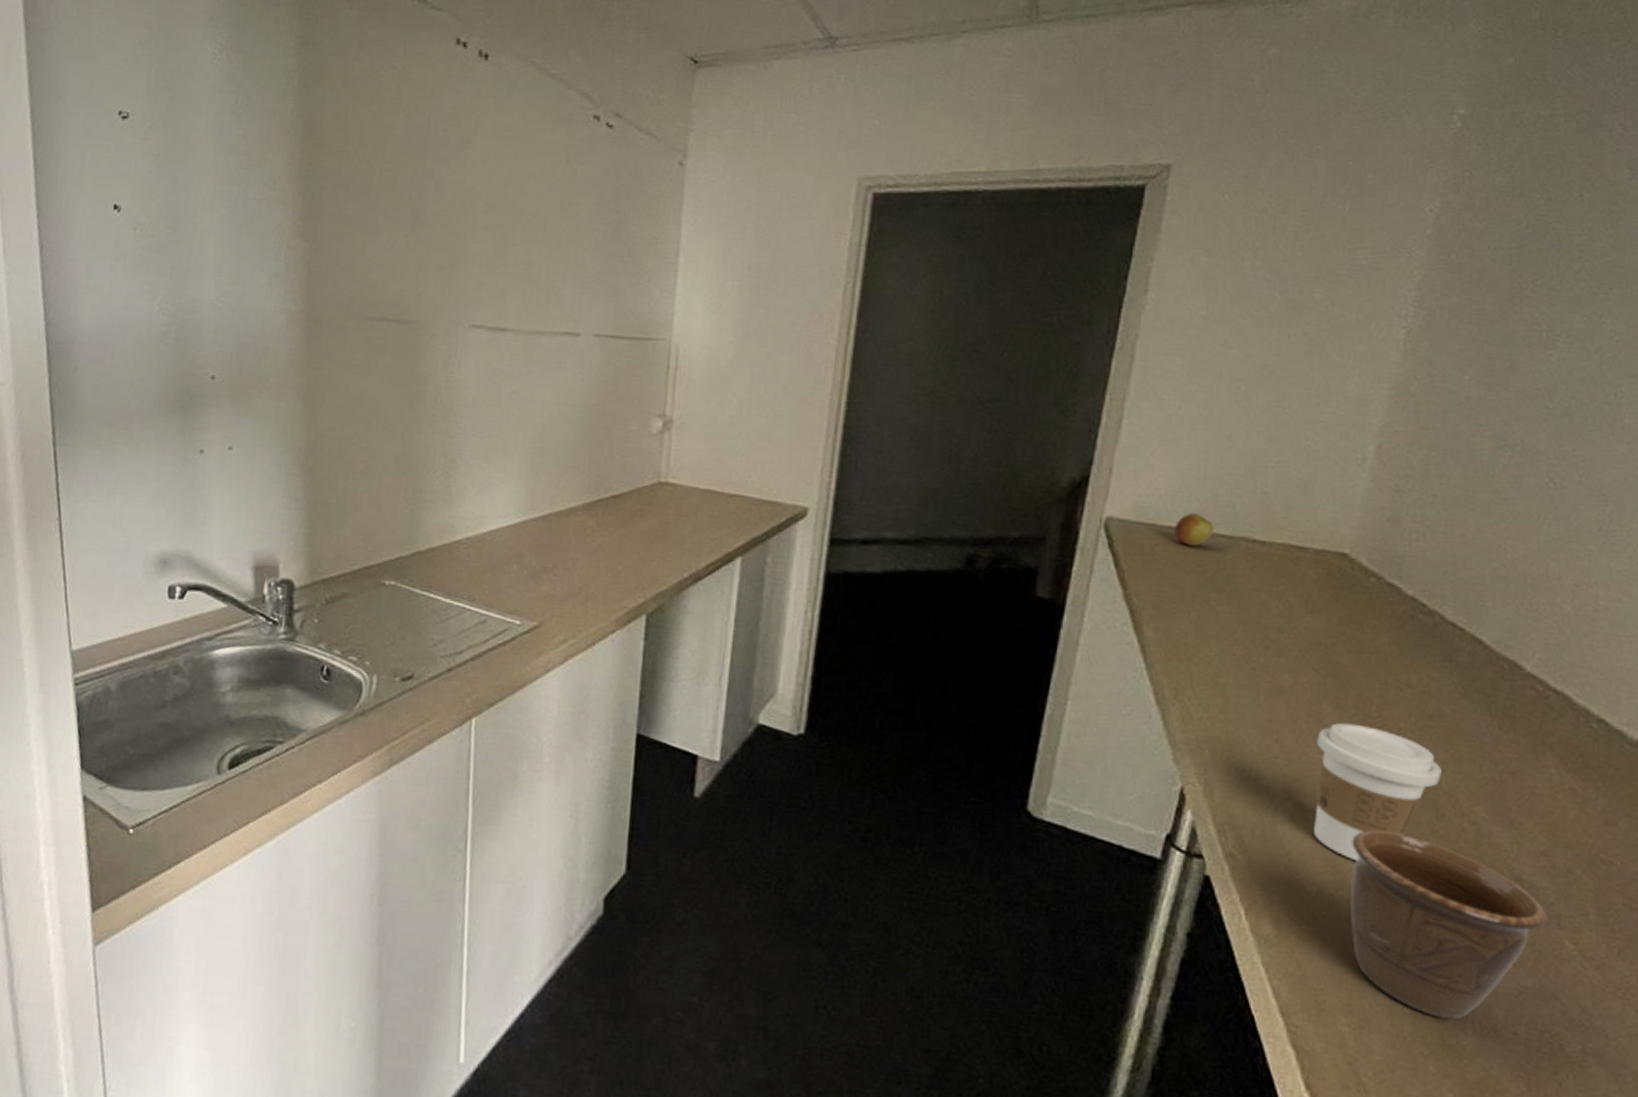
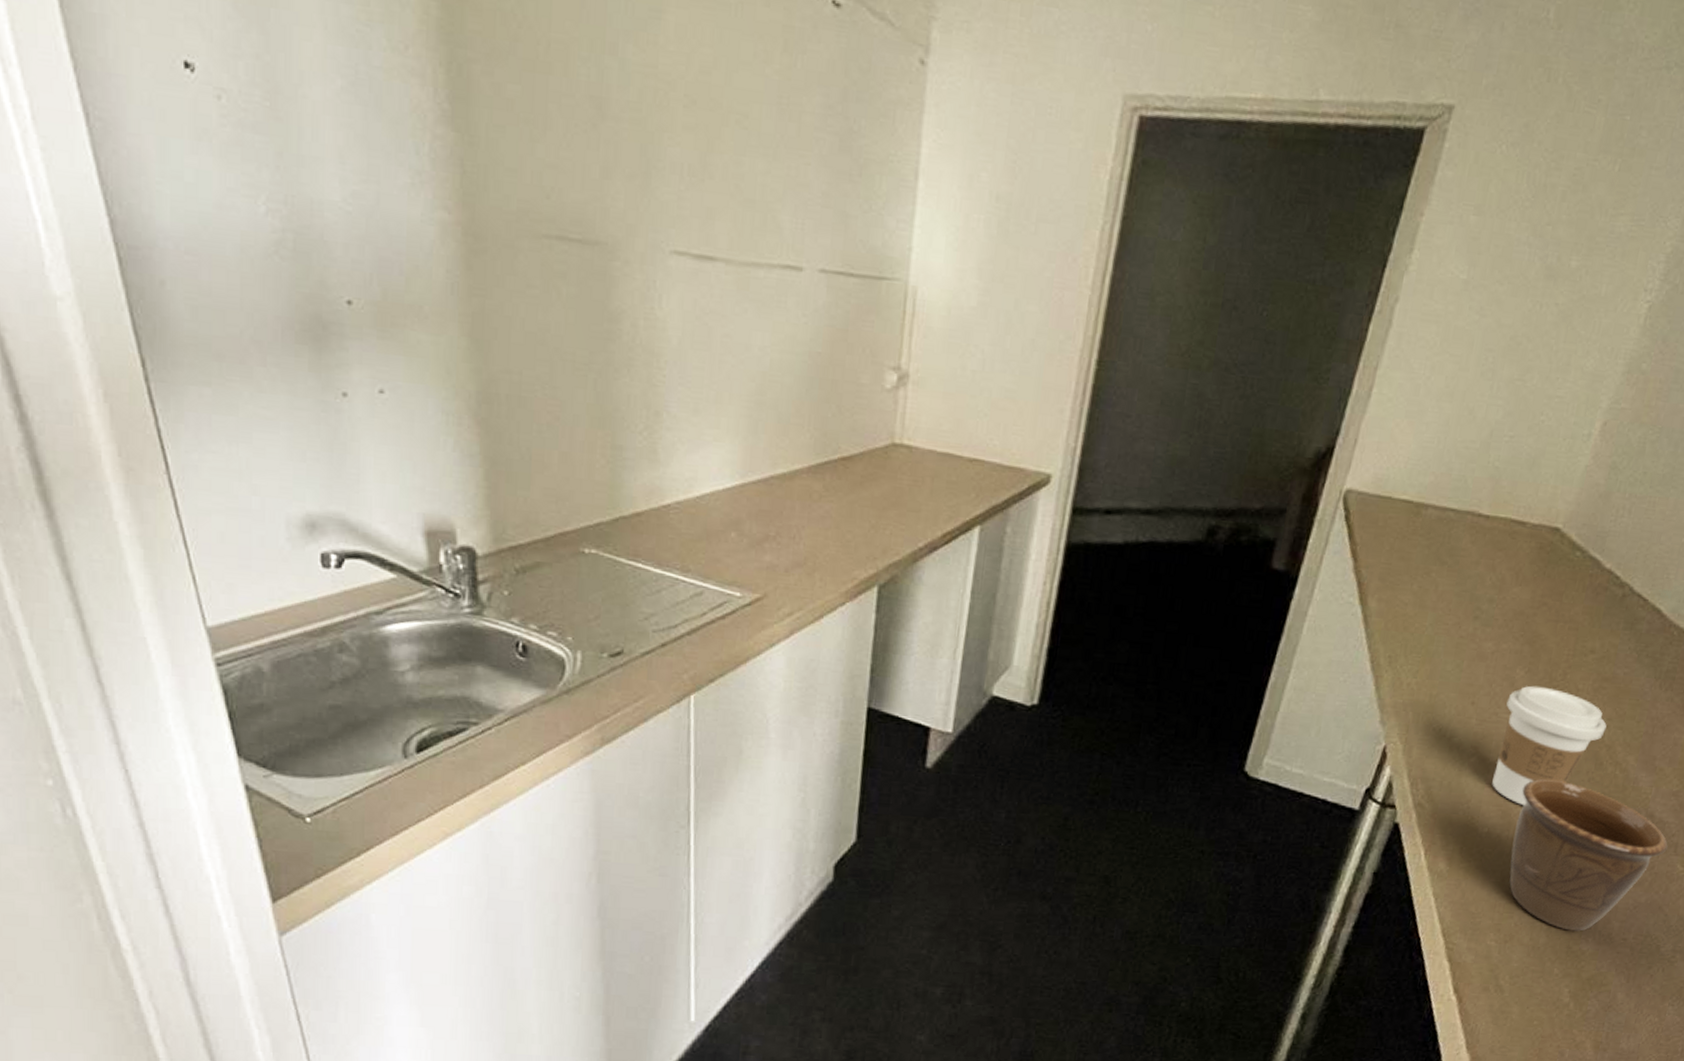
apple: present [1174,512,1214,546] -> none [1407,486,1445,520]

